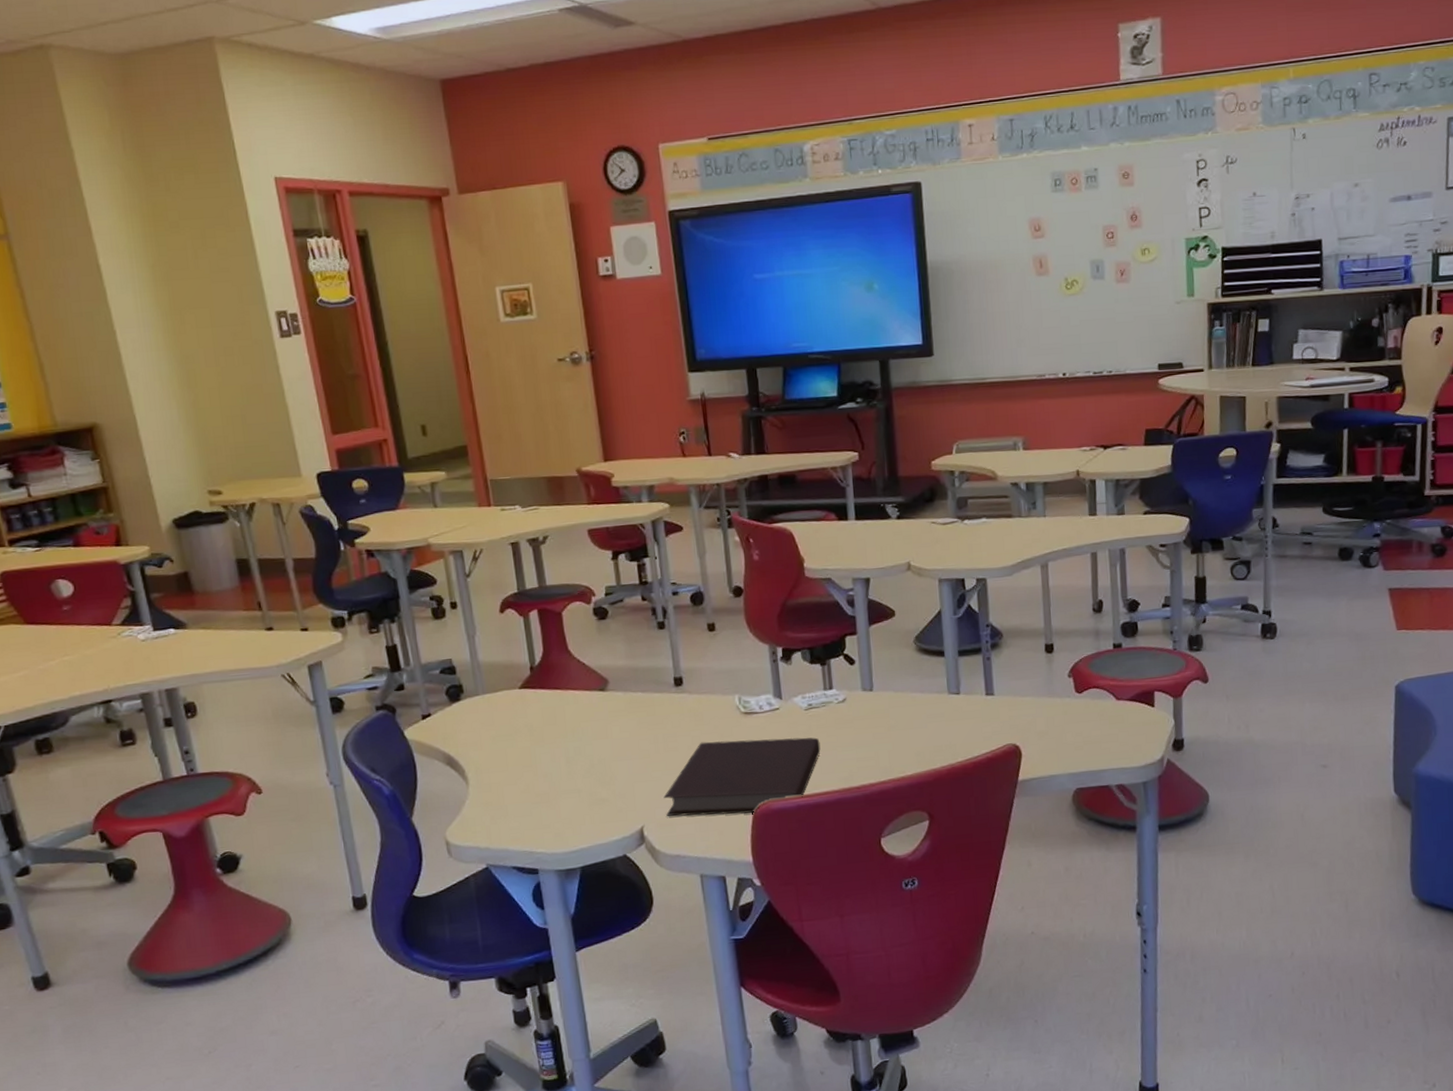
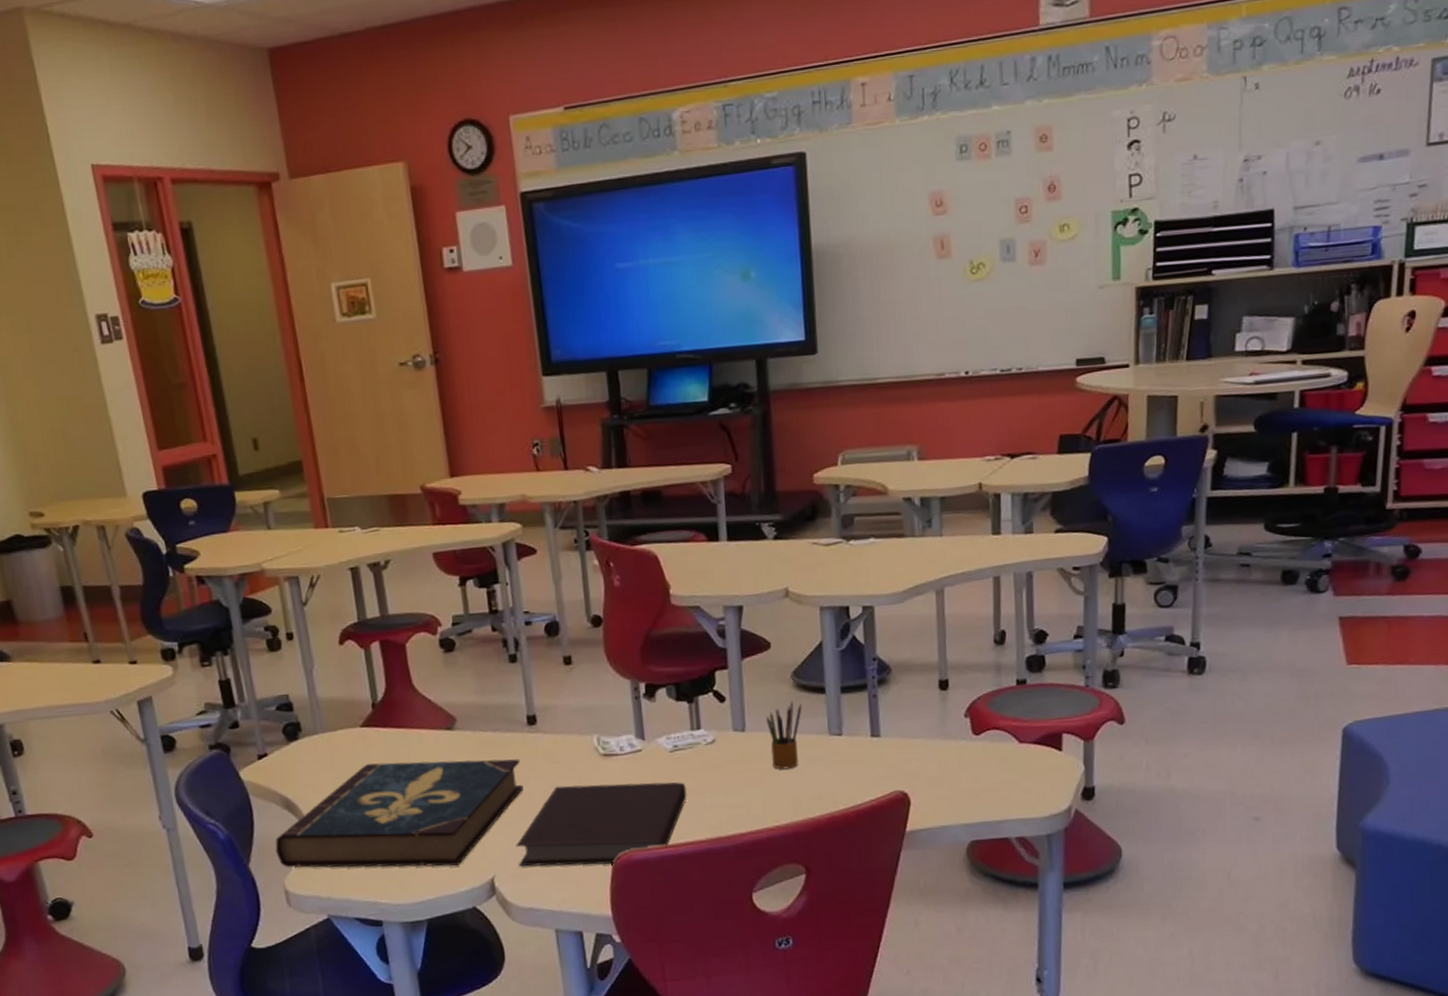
book: none [437,717,671,821] -> present [275,759,523,869]
pencil box: none [891,663,924,725] -> present [766,701,802,770]

